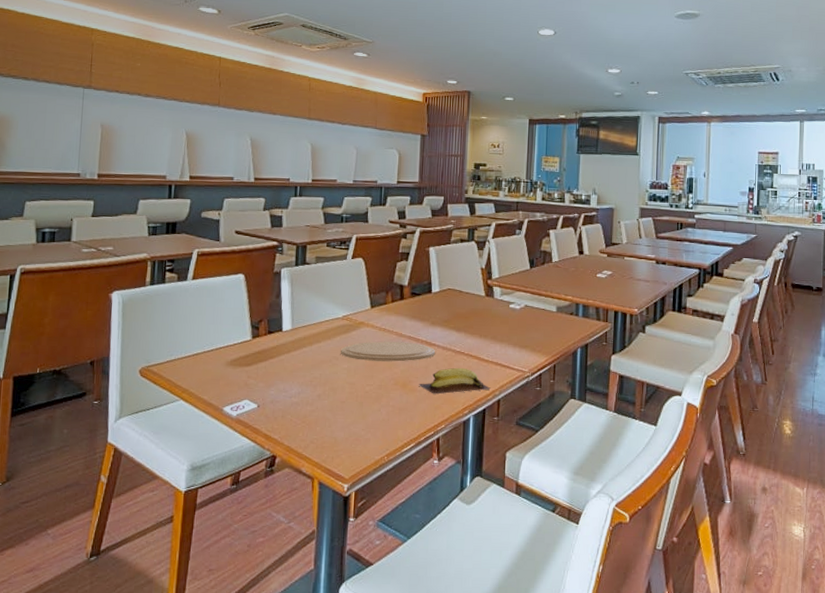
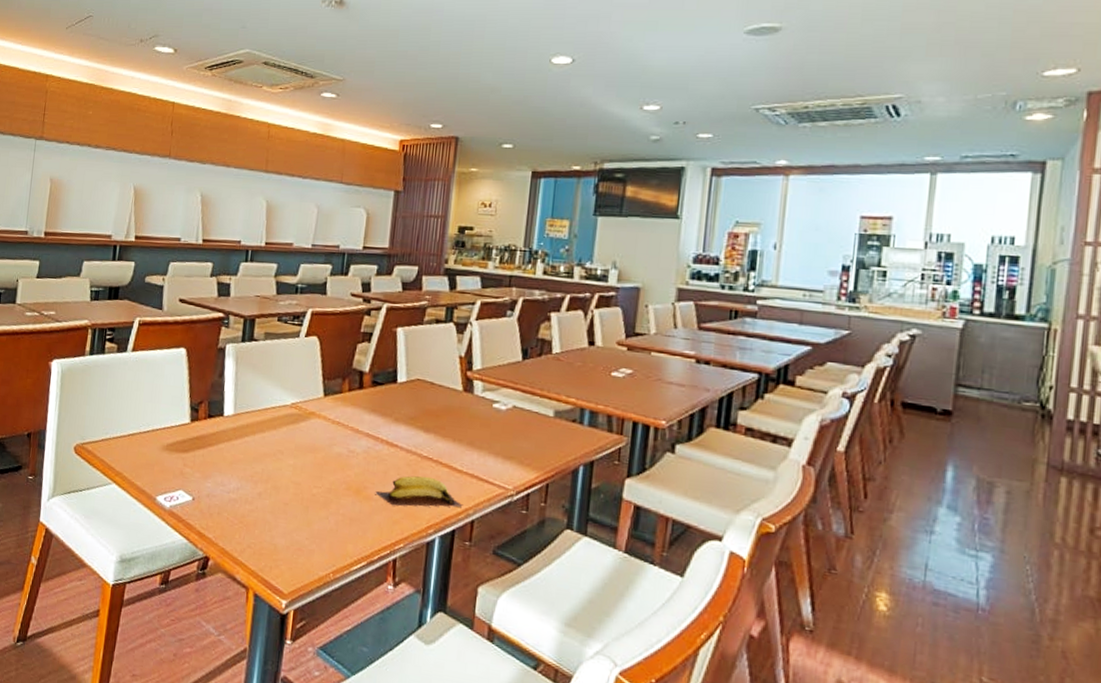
plate: present [340,341,435,362] -> none [286,436,397,463]

